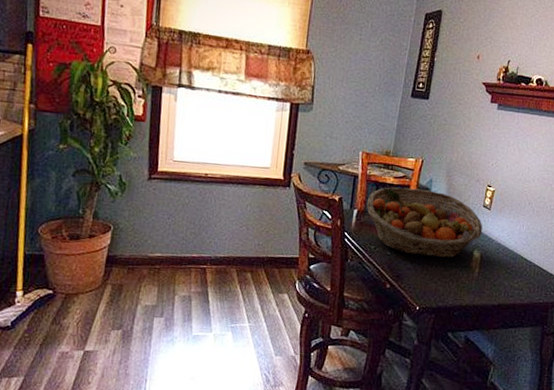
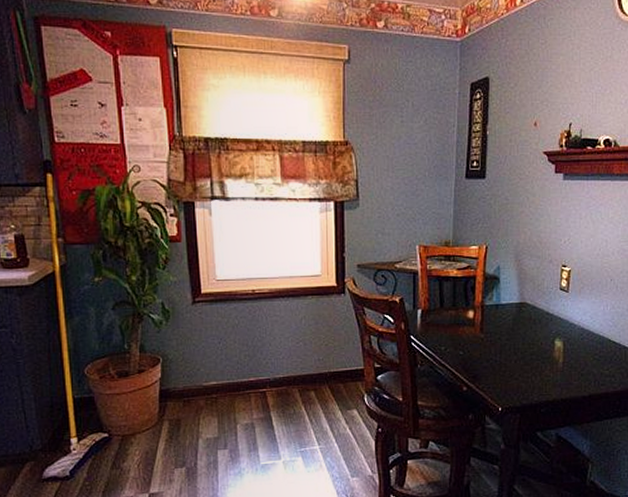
fruit basket: present [366,187,483,258] -> none [430,278,562,352]

